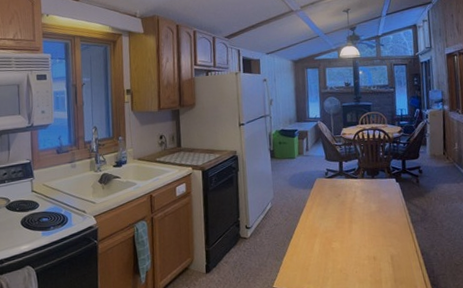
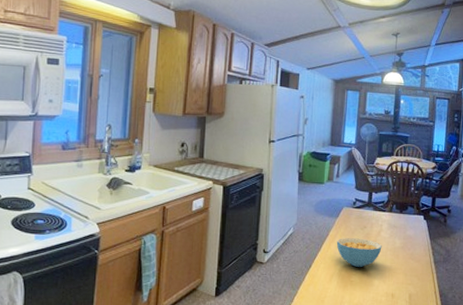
cereal bowl: none [313,206,359,234] -> present [336,238,382,267]

